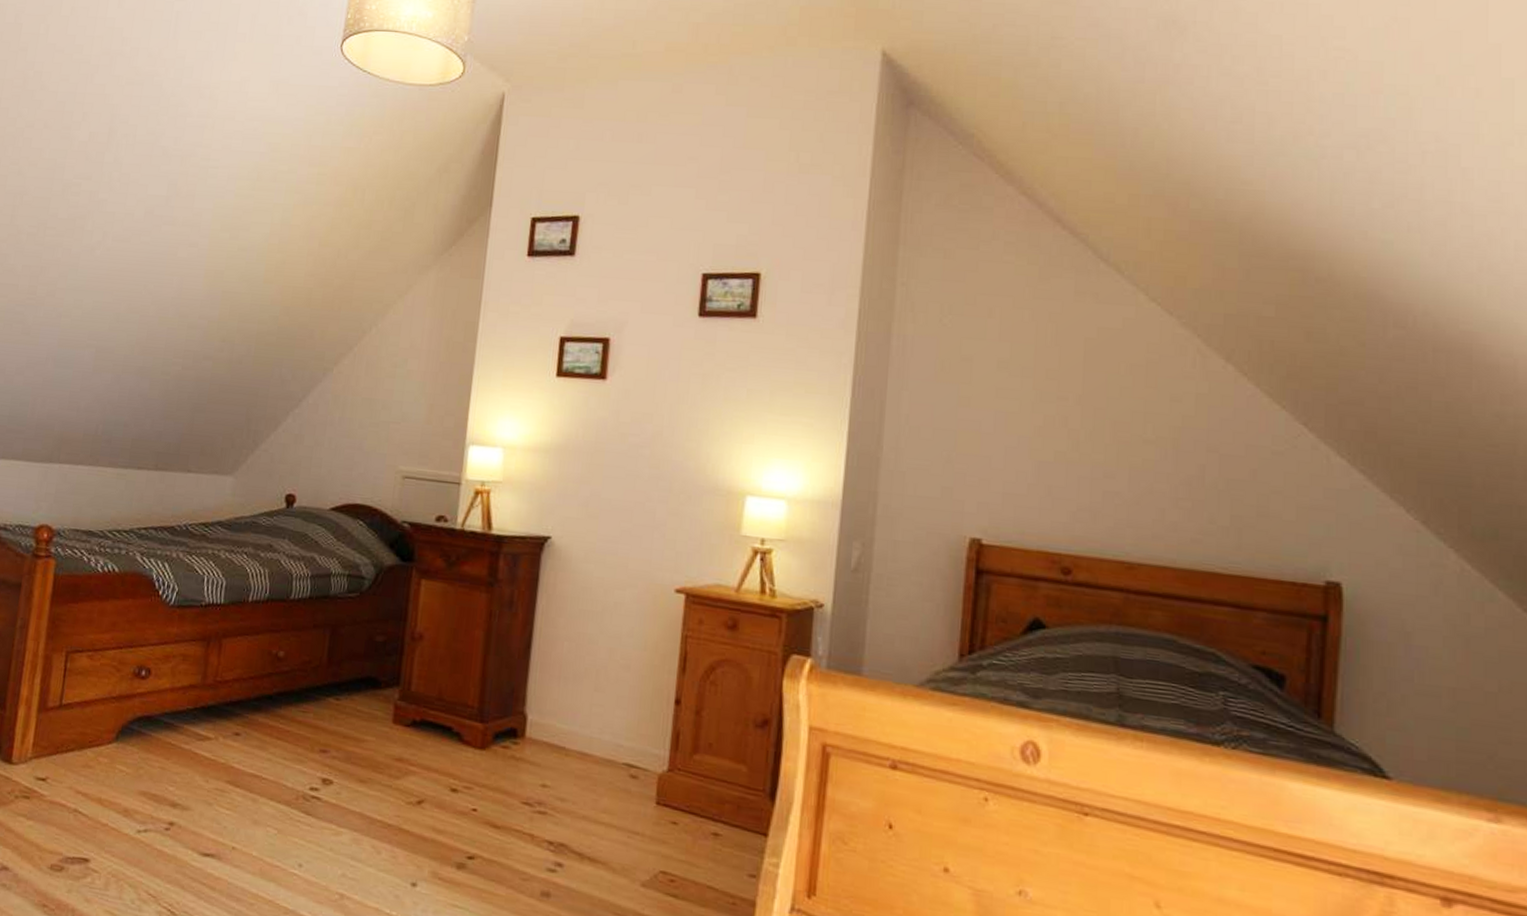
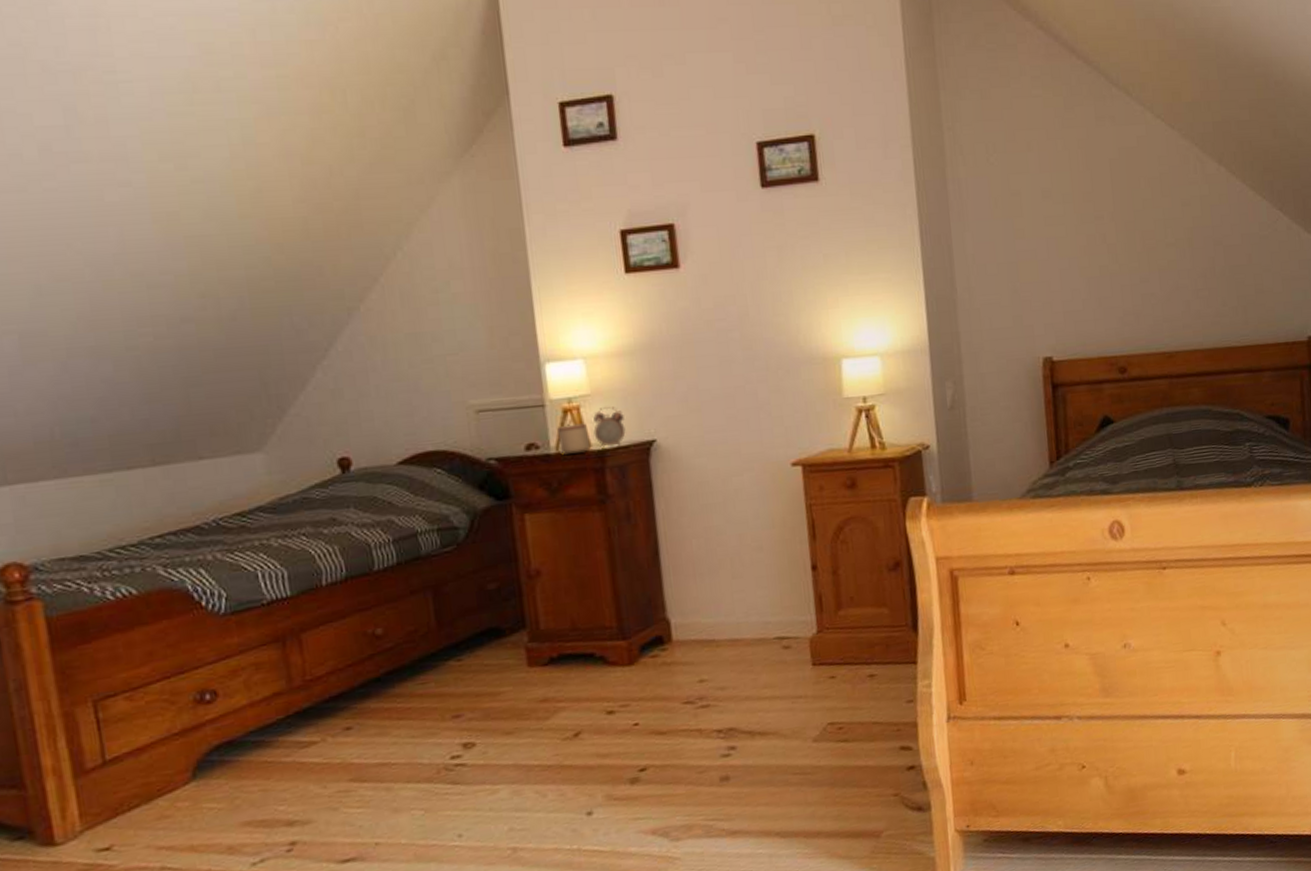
mug: none [465,505,493,535] -> present [557,423,591,456]
alarm clock: none [497,495,527,536] -> present [593,406,626,449]

